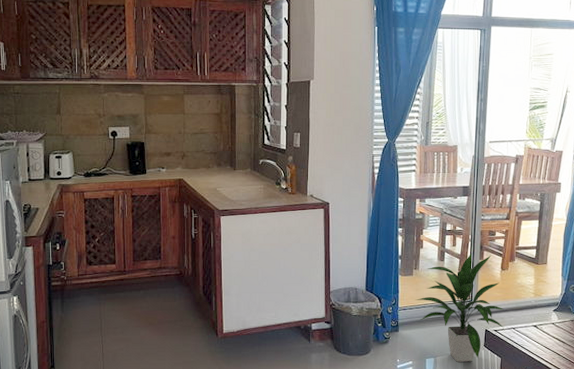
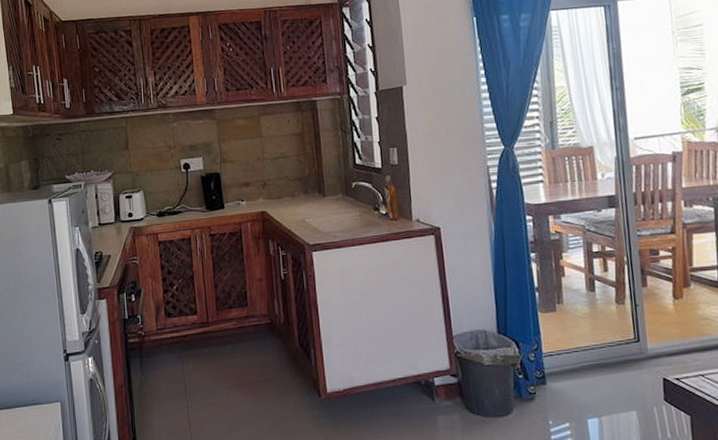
indoor plant: present [416,254,504,362] -> none [564,280,689,422]

